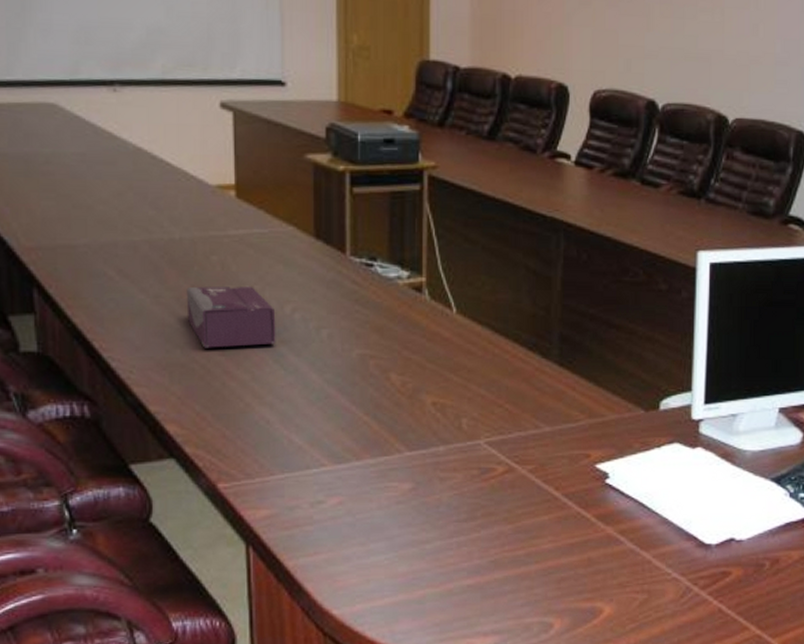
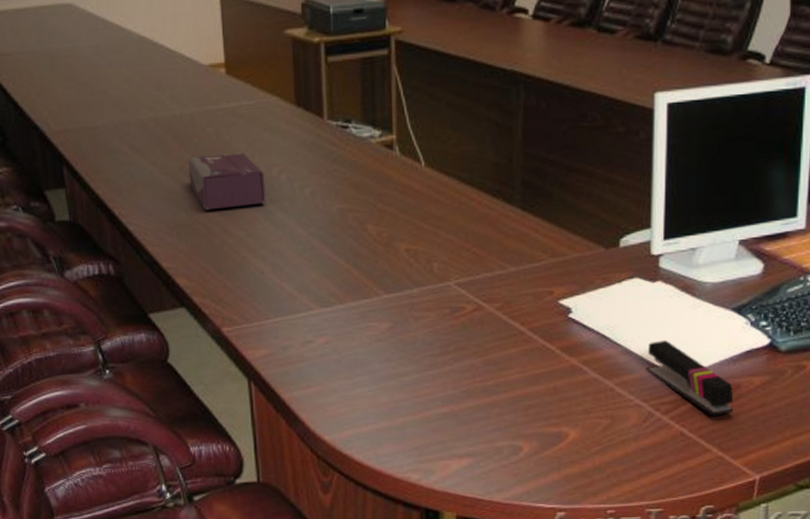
stapler: none [685,510,773,592] -> present [646,340,734,416]

